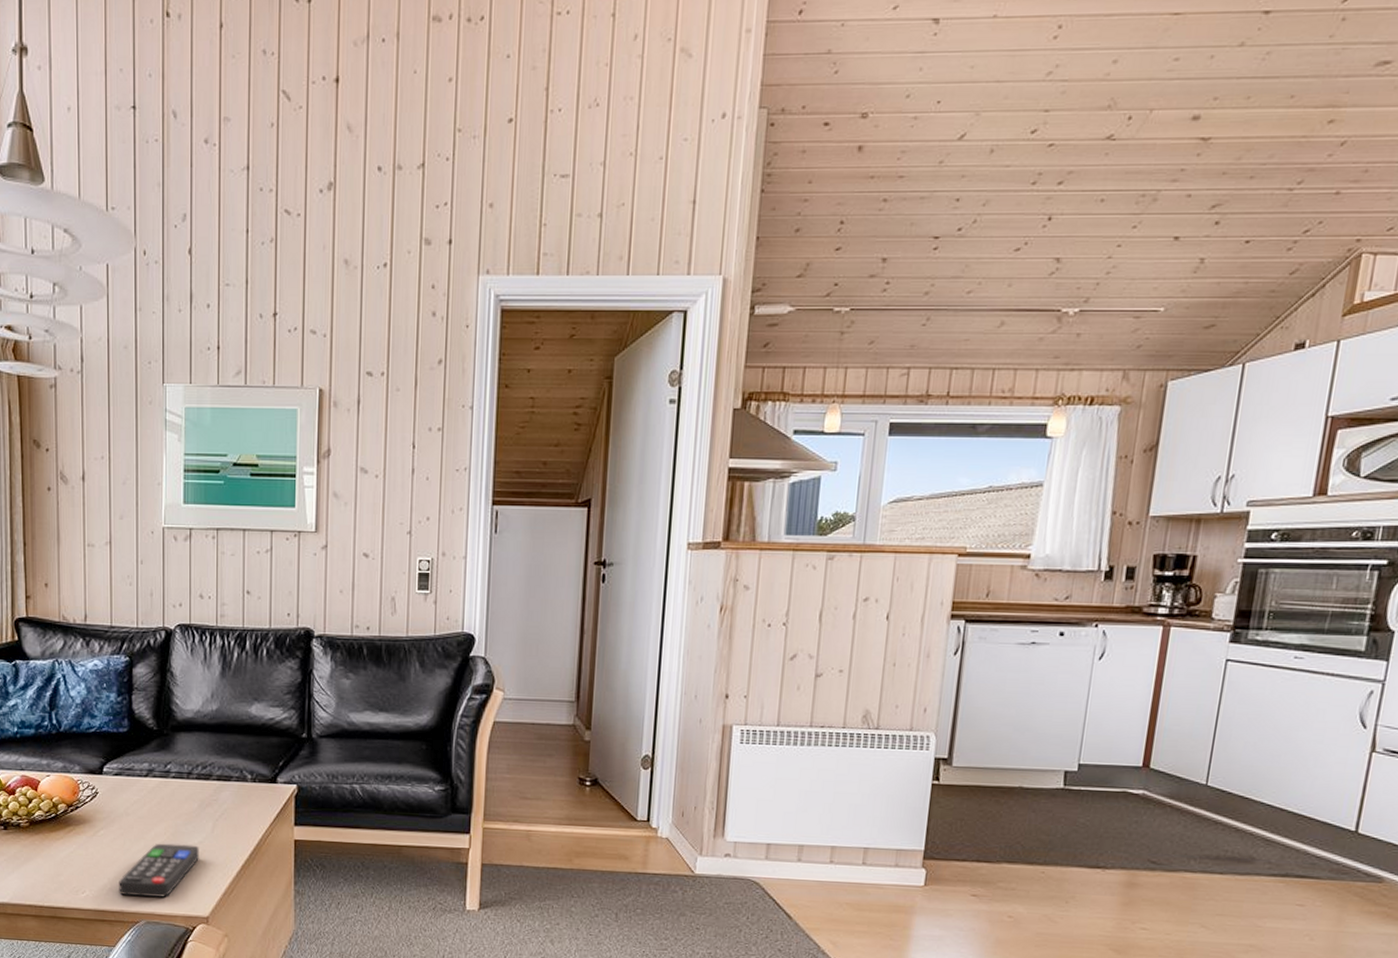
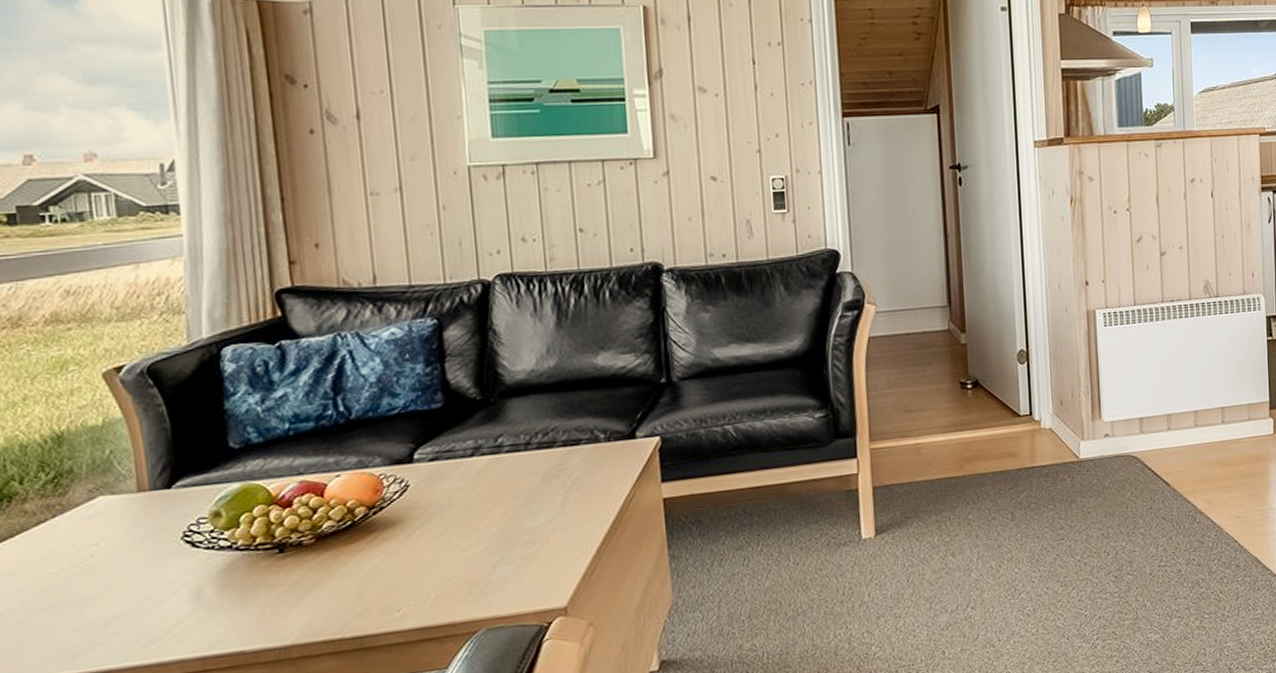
remote control: present [119,843,199,897] -> none [446,526,549,603]

